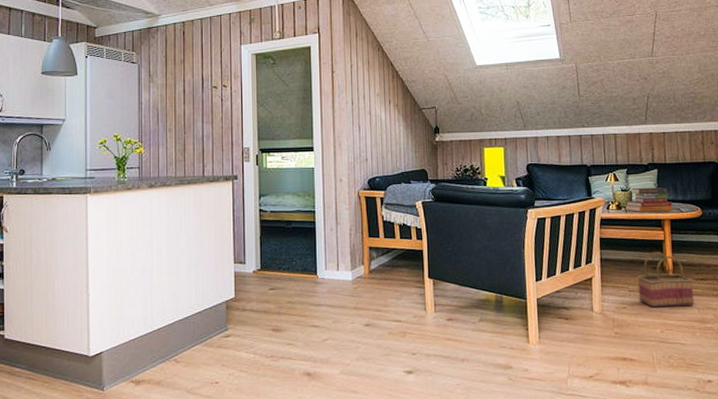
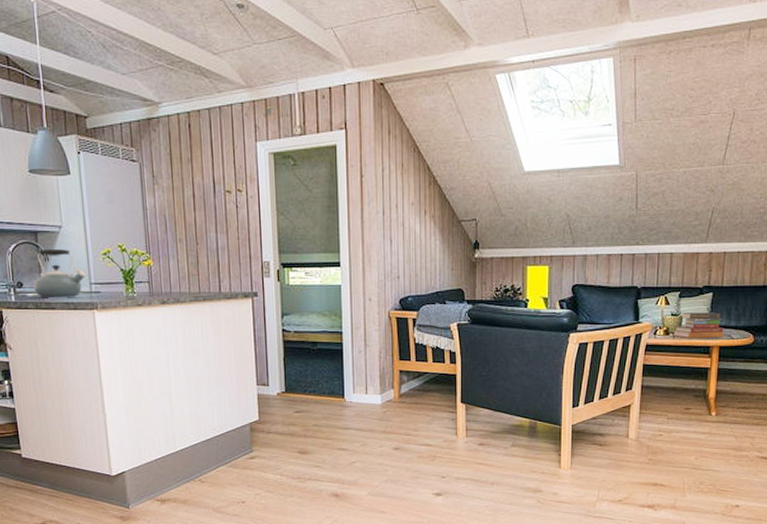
kettle: none [34,139,84,184] -> present [33,248,87,299]
basket: present [637,252,695,308] -> none [676,380,735,435]

